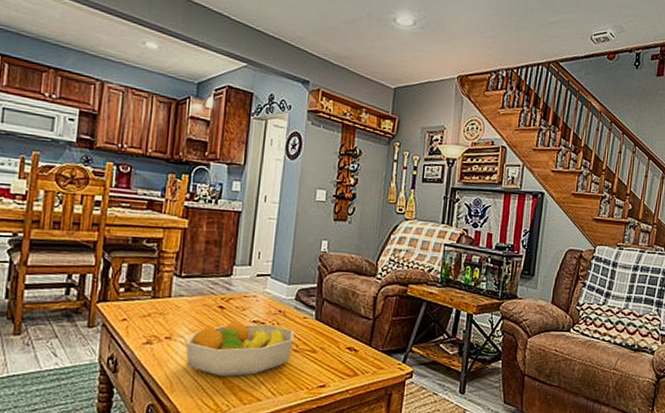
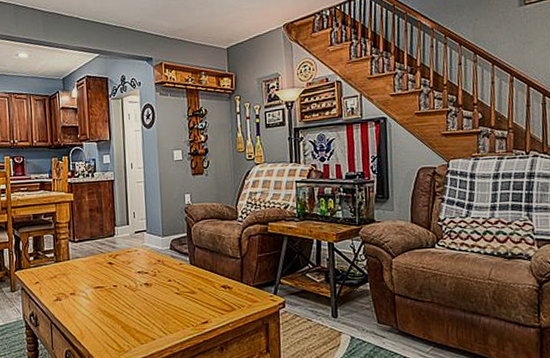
fruit bowl: present [185,320,295,377] -> none [87,273,175,322]

